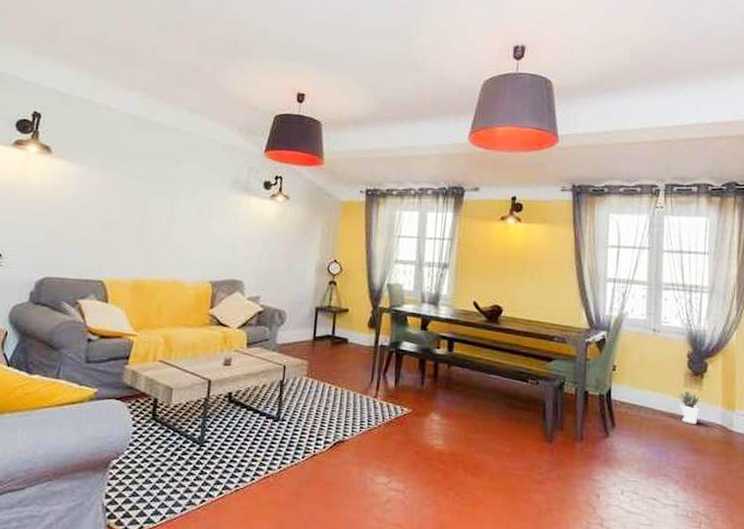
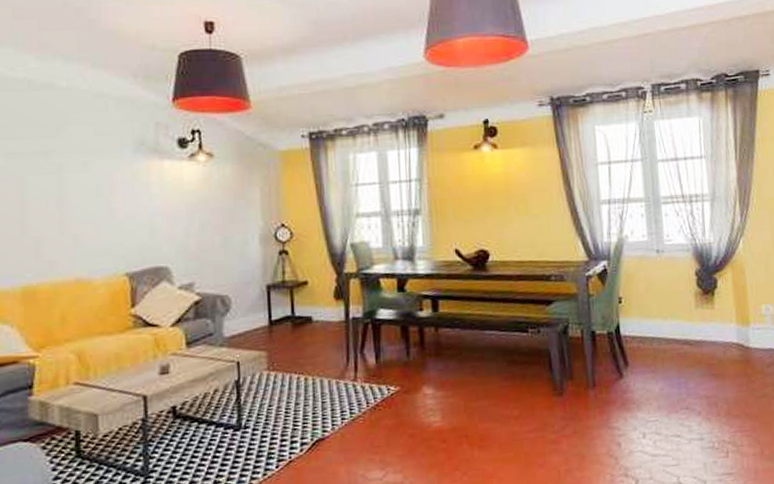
potted plant: present [676,388,702,424] -> none [688,309,715,348]

